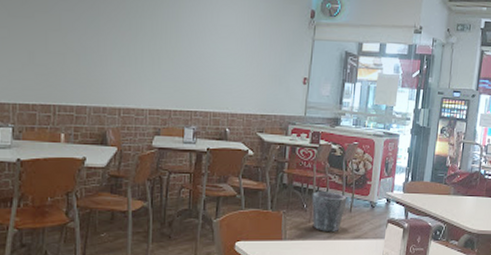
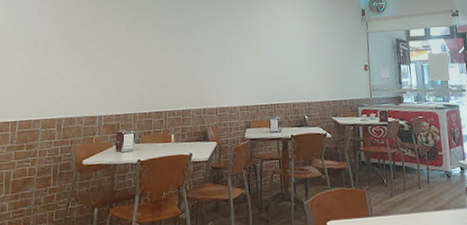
waste bin: present [311,192,347,231] -> none [389,165,423,205]

